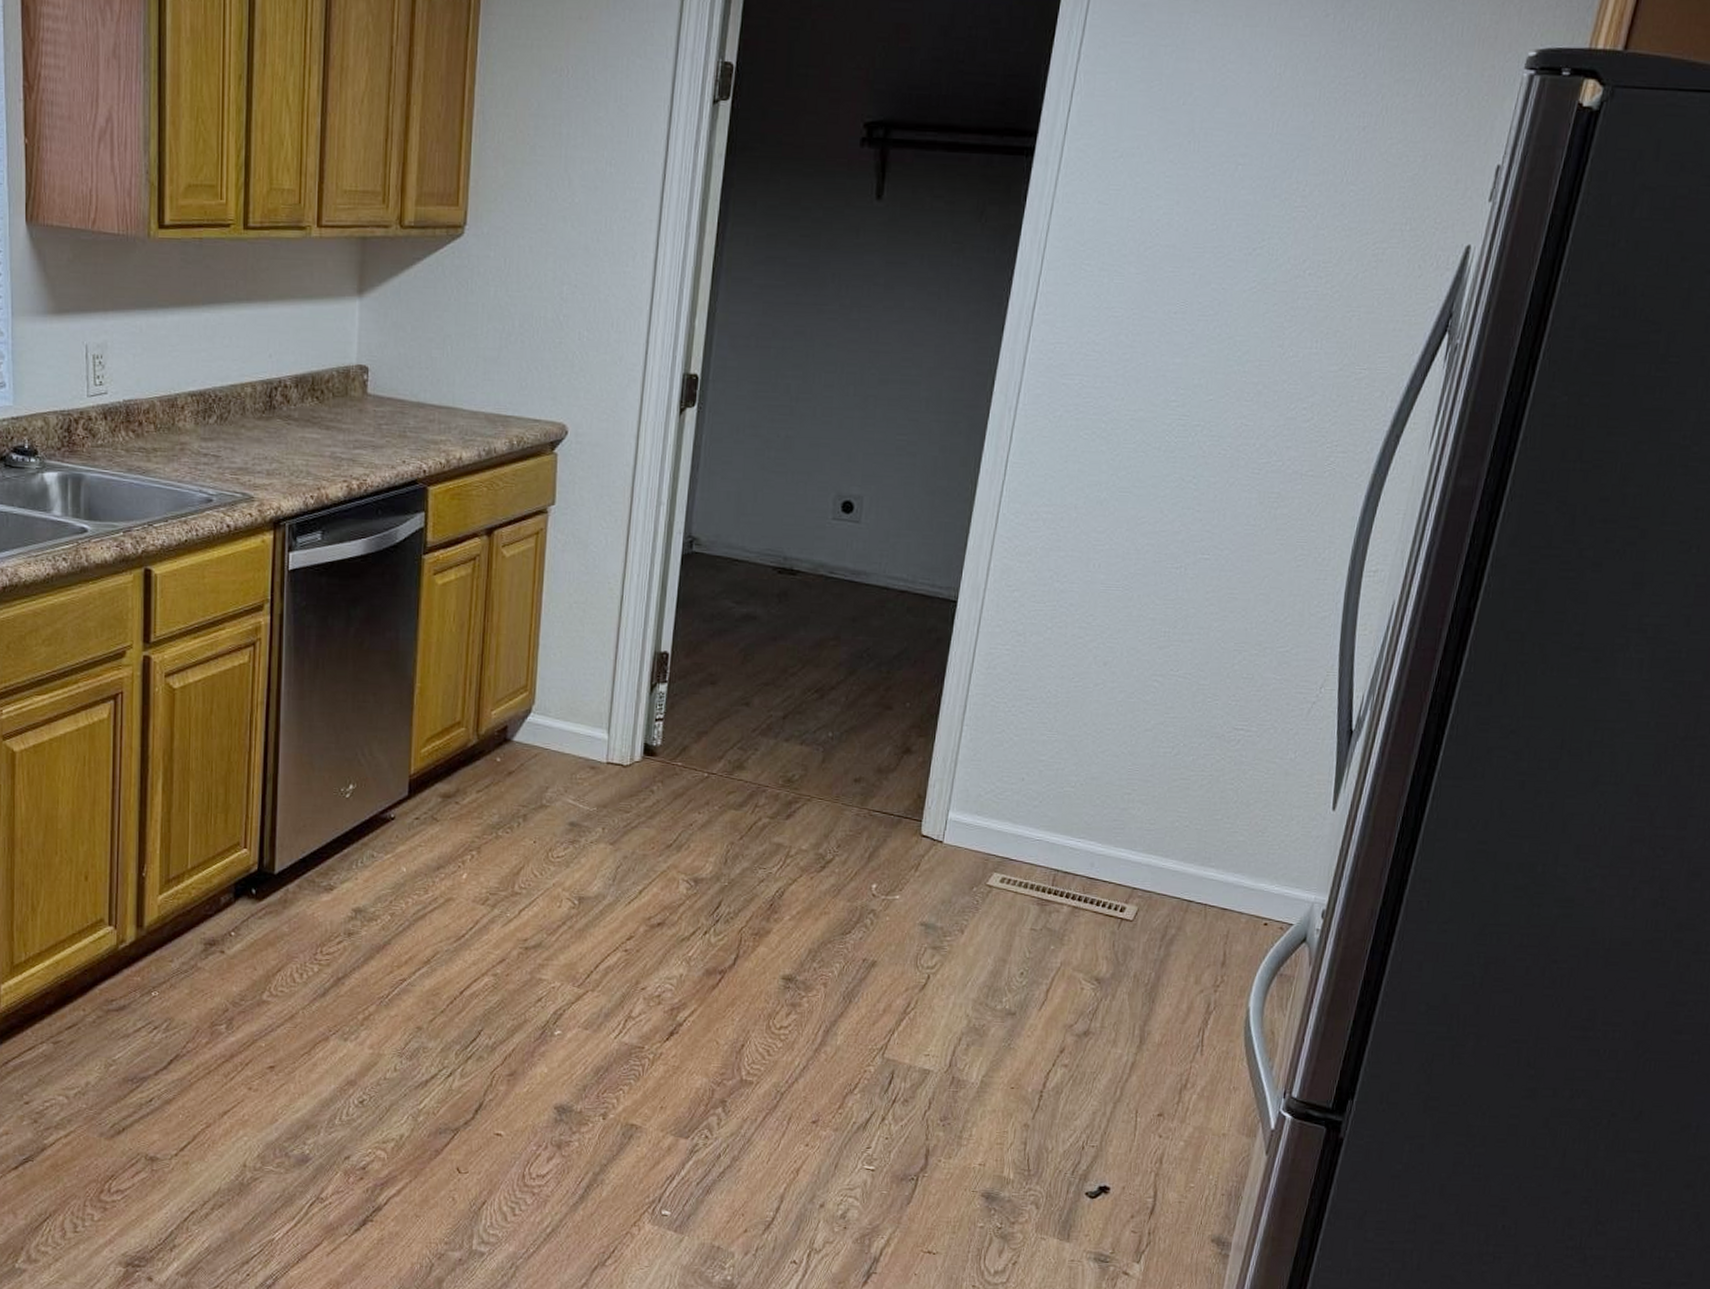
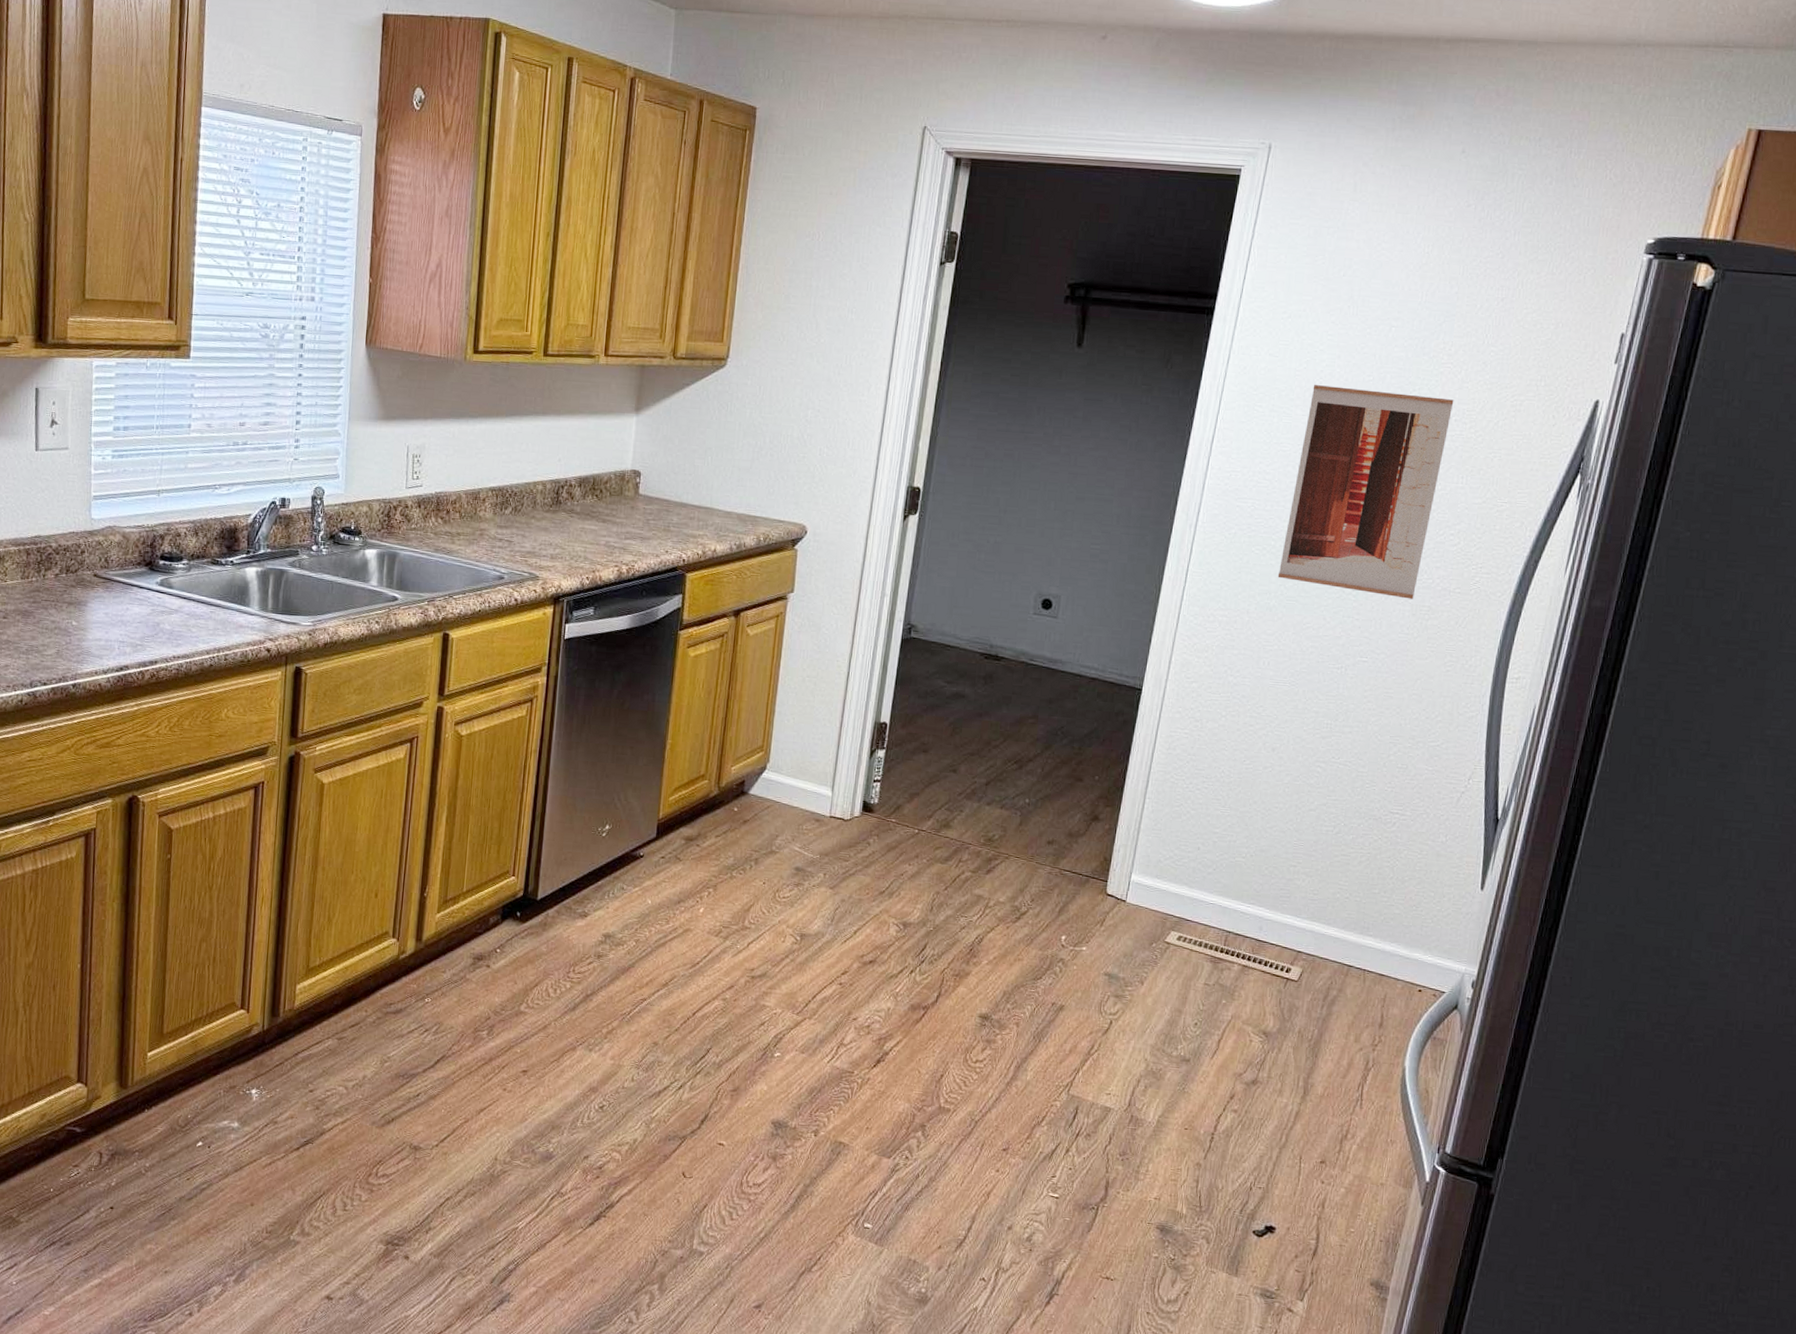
wall art: none [1109,237,1308,485] -> present [1277,385,1454,599]

